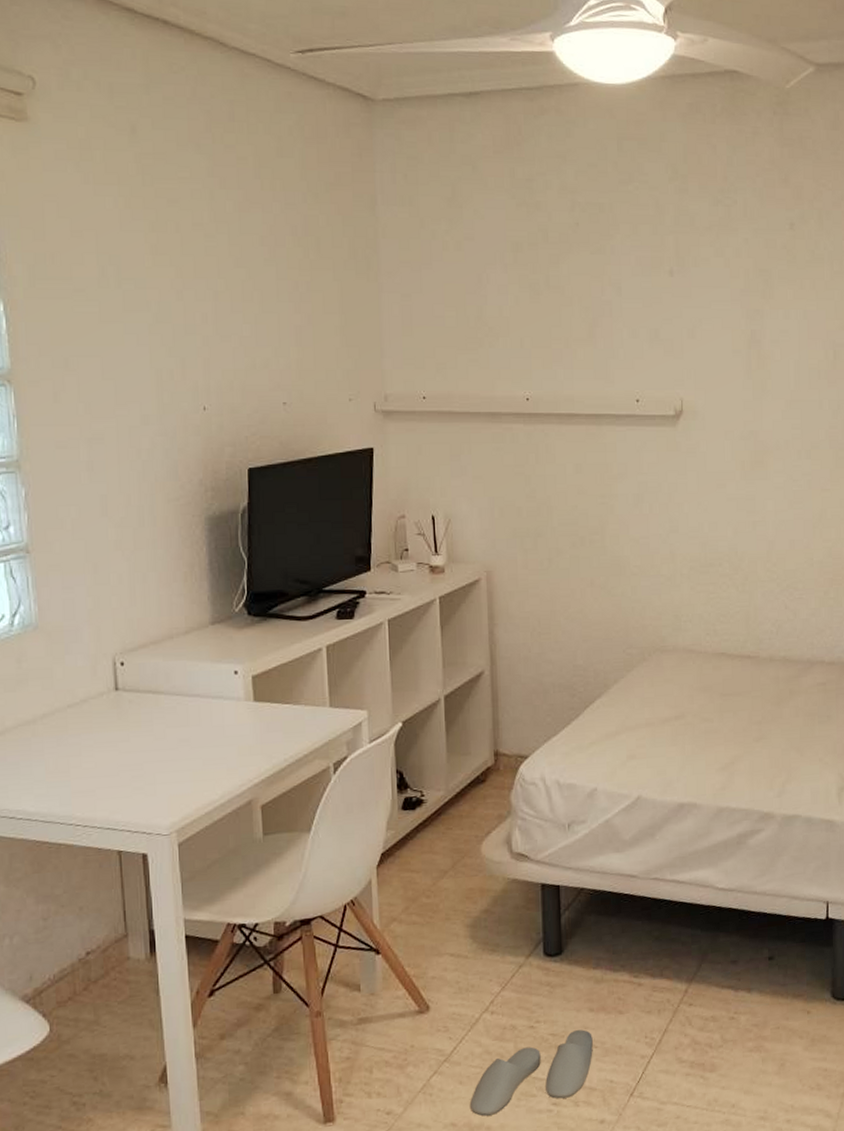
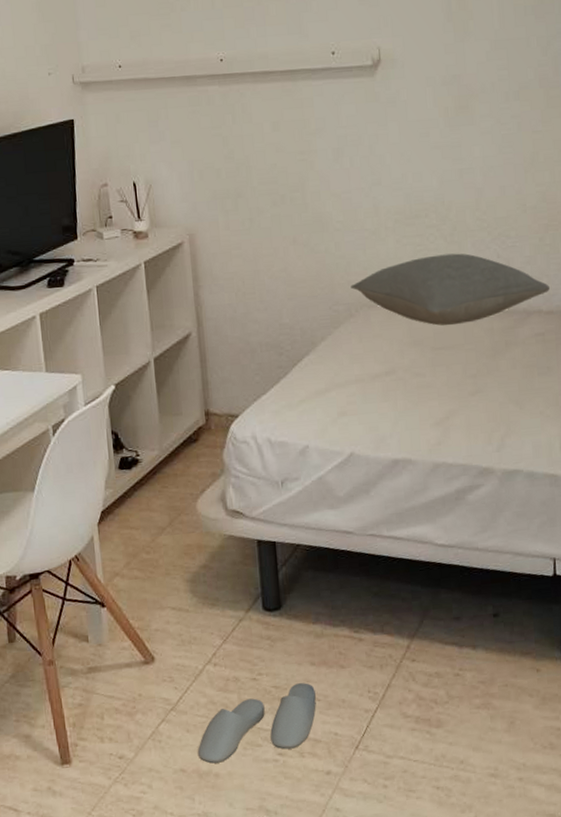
pillow: none [645,602,832,673] -> present [351,253,550,326]

